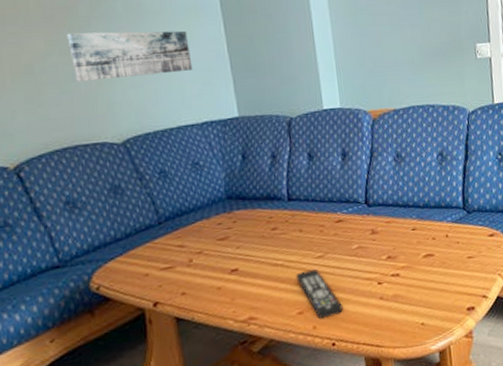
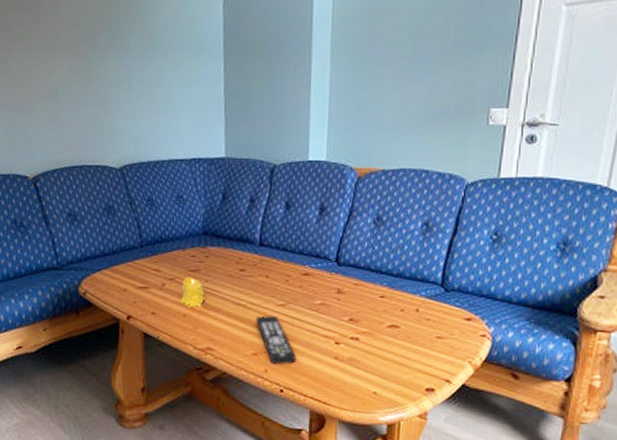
wall art: present [67,30,193,82] -> none [86,62,190,109]
candle: none [211,246,241,280] -> present [179,276,206,308]

